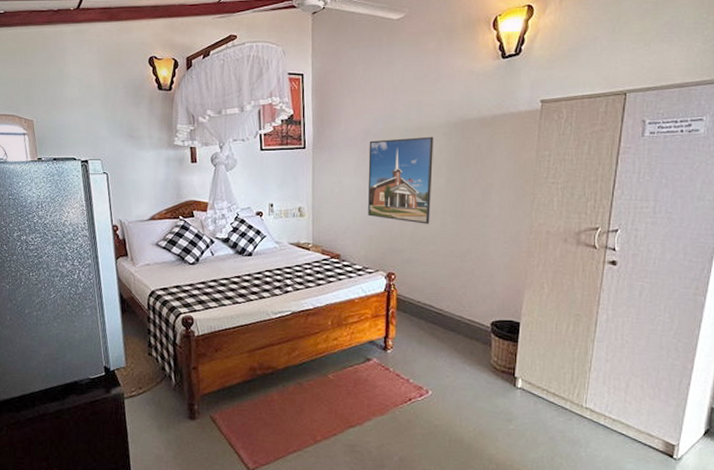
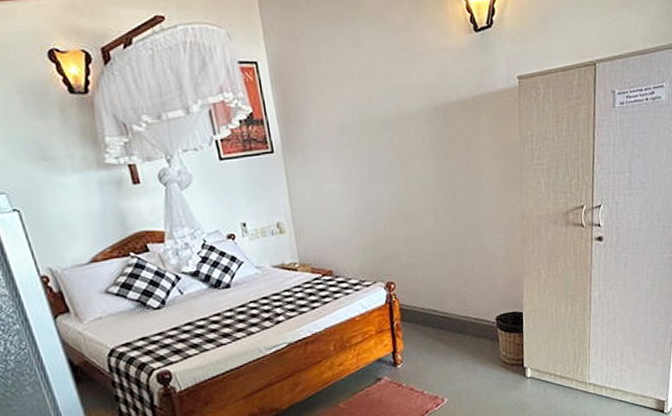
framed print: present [368,136,434,224] -> none [346,125,423,225]

